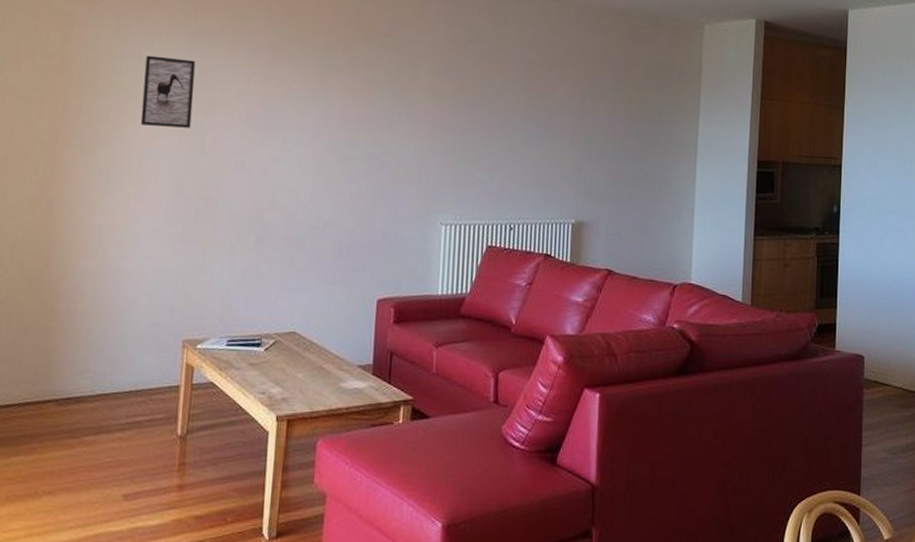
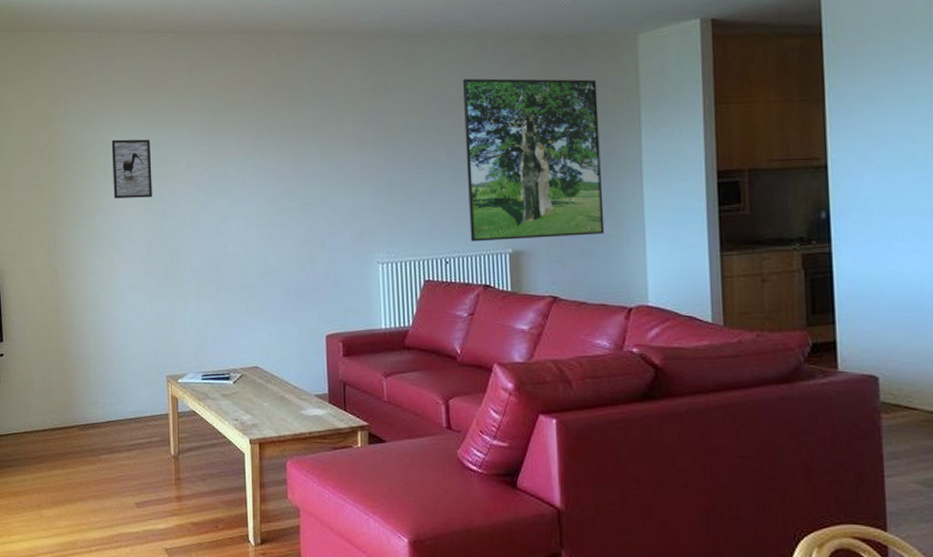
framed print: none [536,43,666,212] -> present [462,78,605,242]

